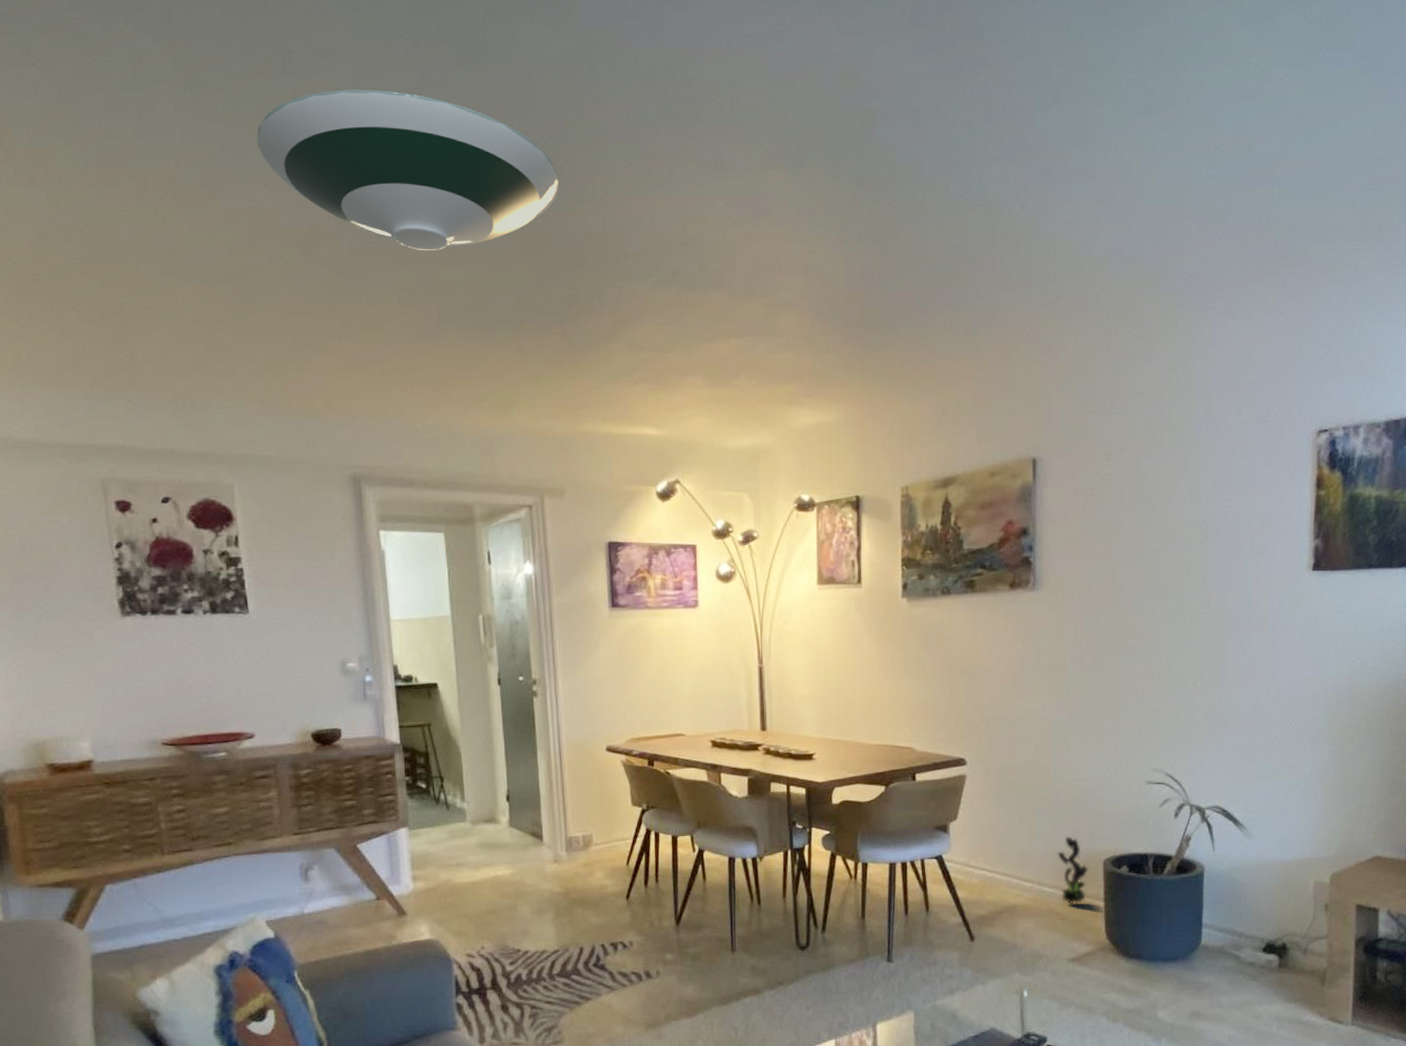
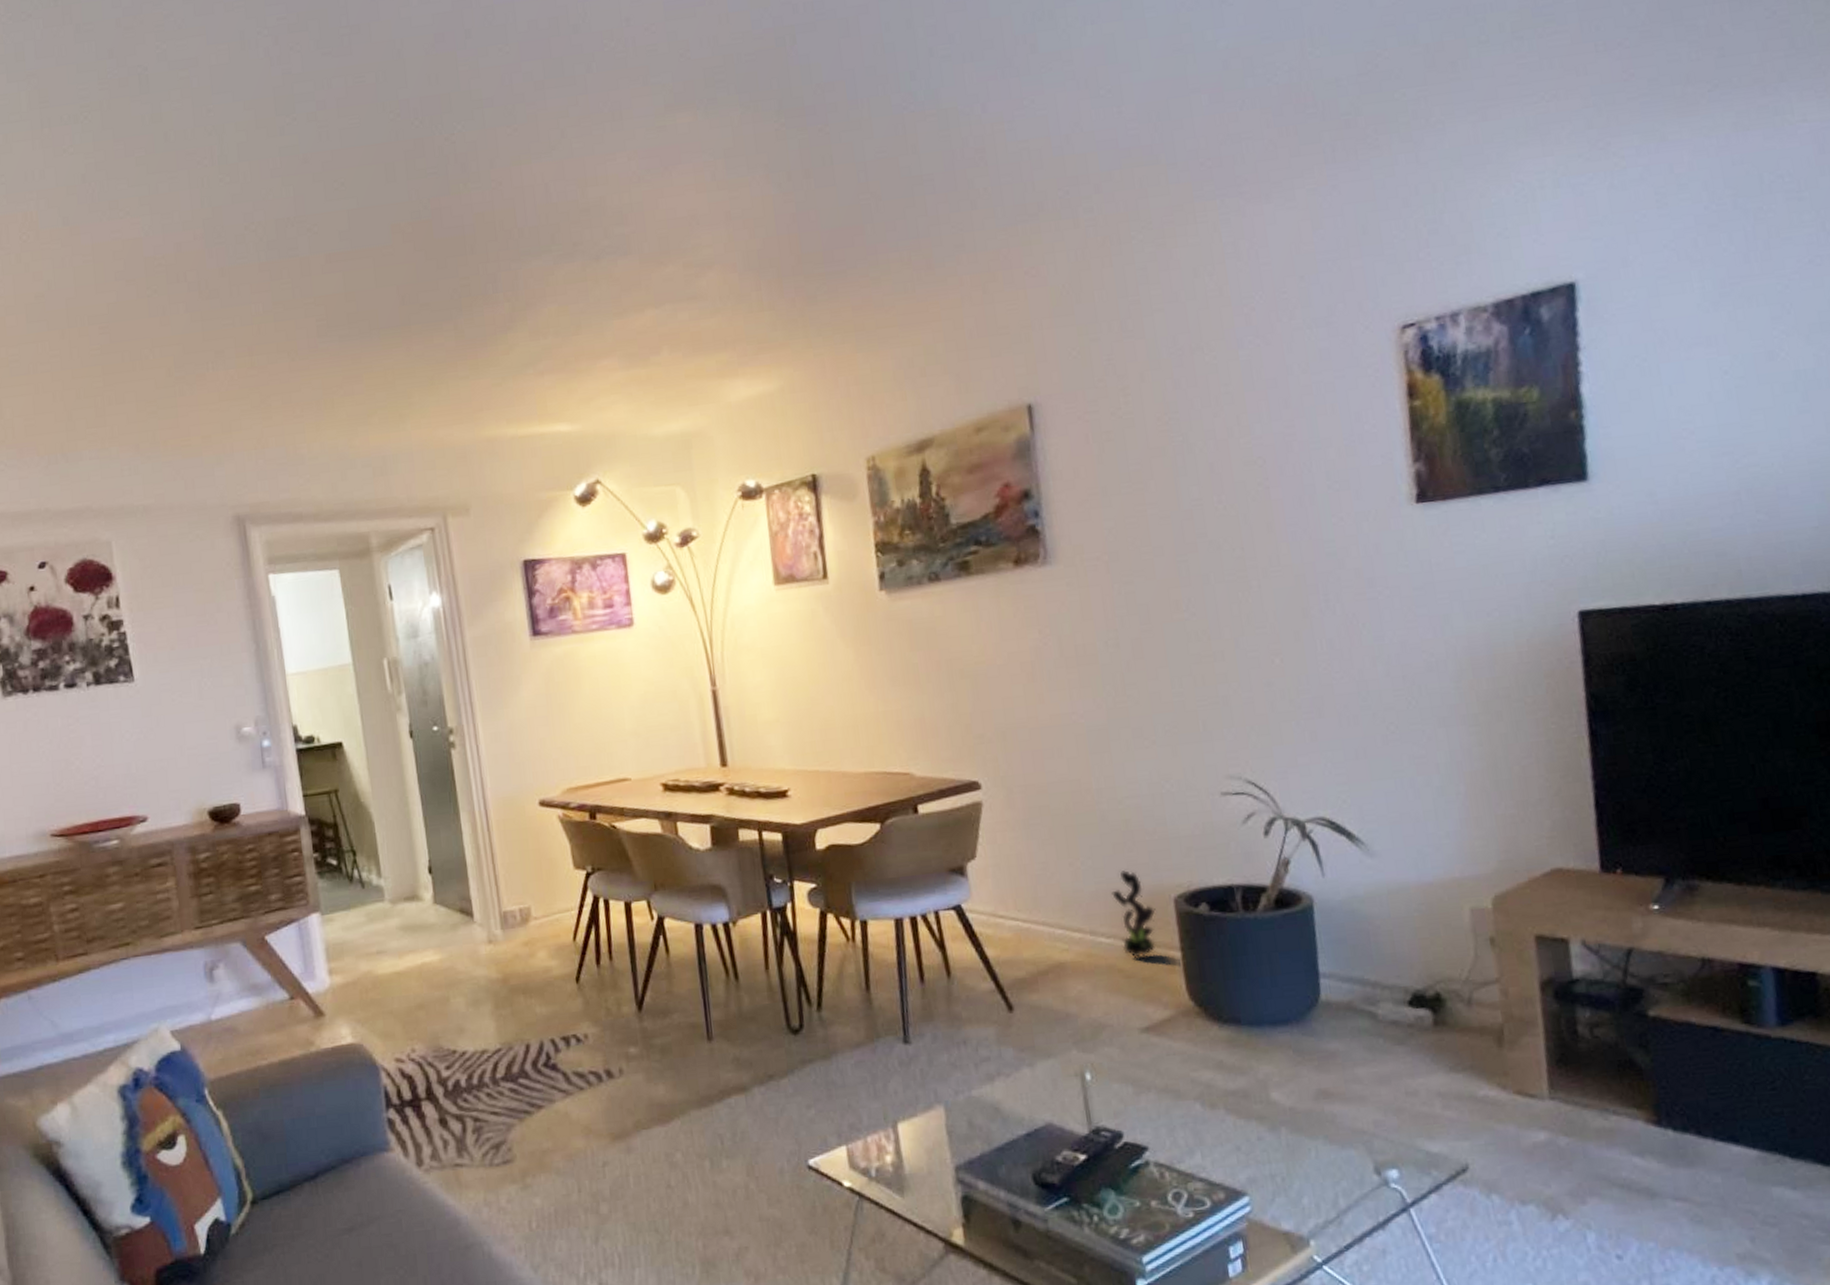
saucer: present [257,89,559,251] -> none [116,91,440,260]

